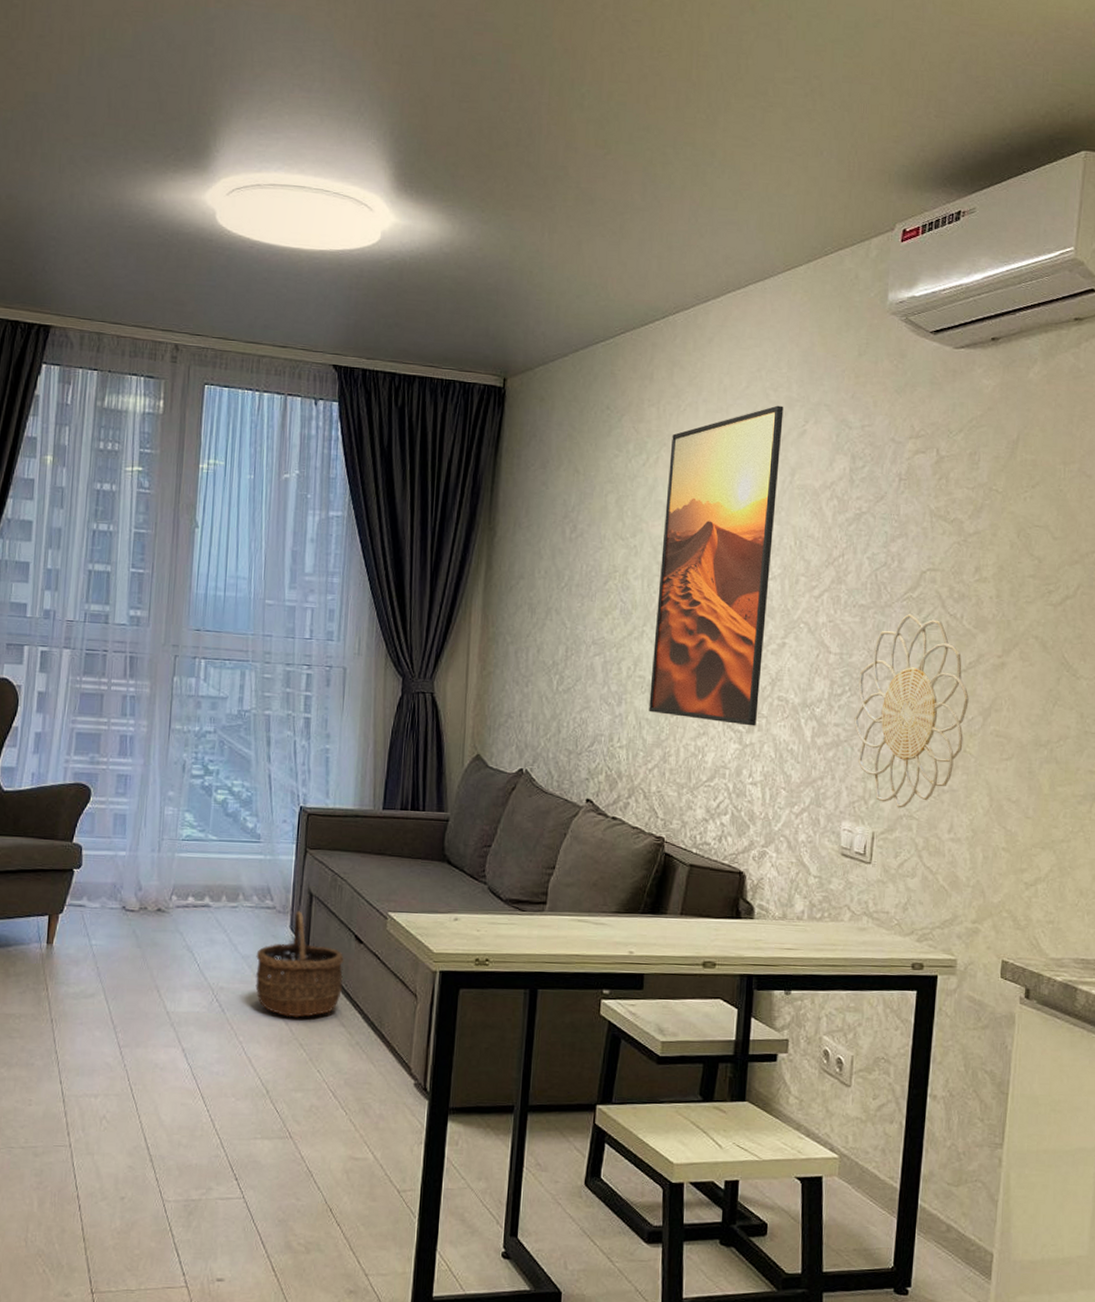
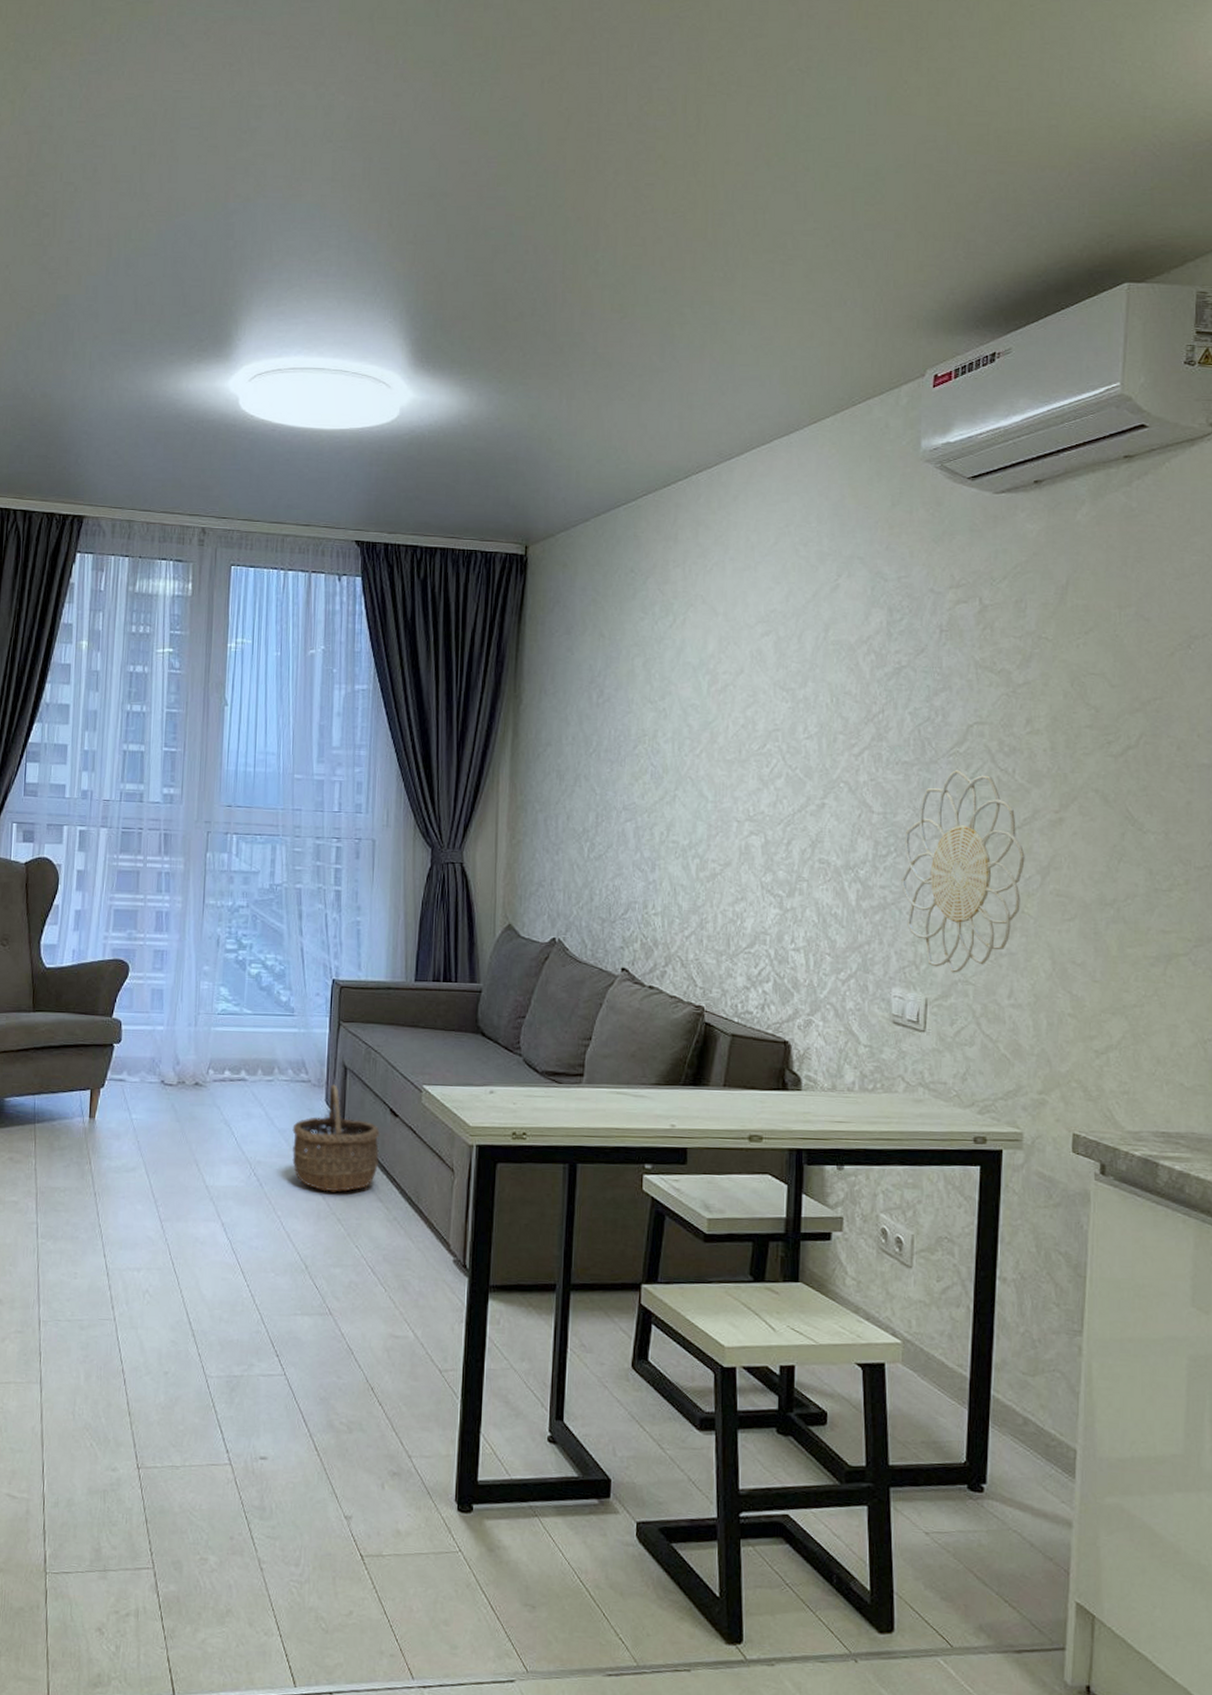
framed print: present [649,405,784,726] -> none [683,560,815,890]

